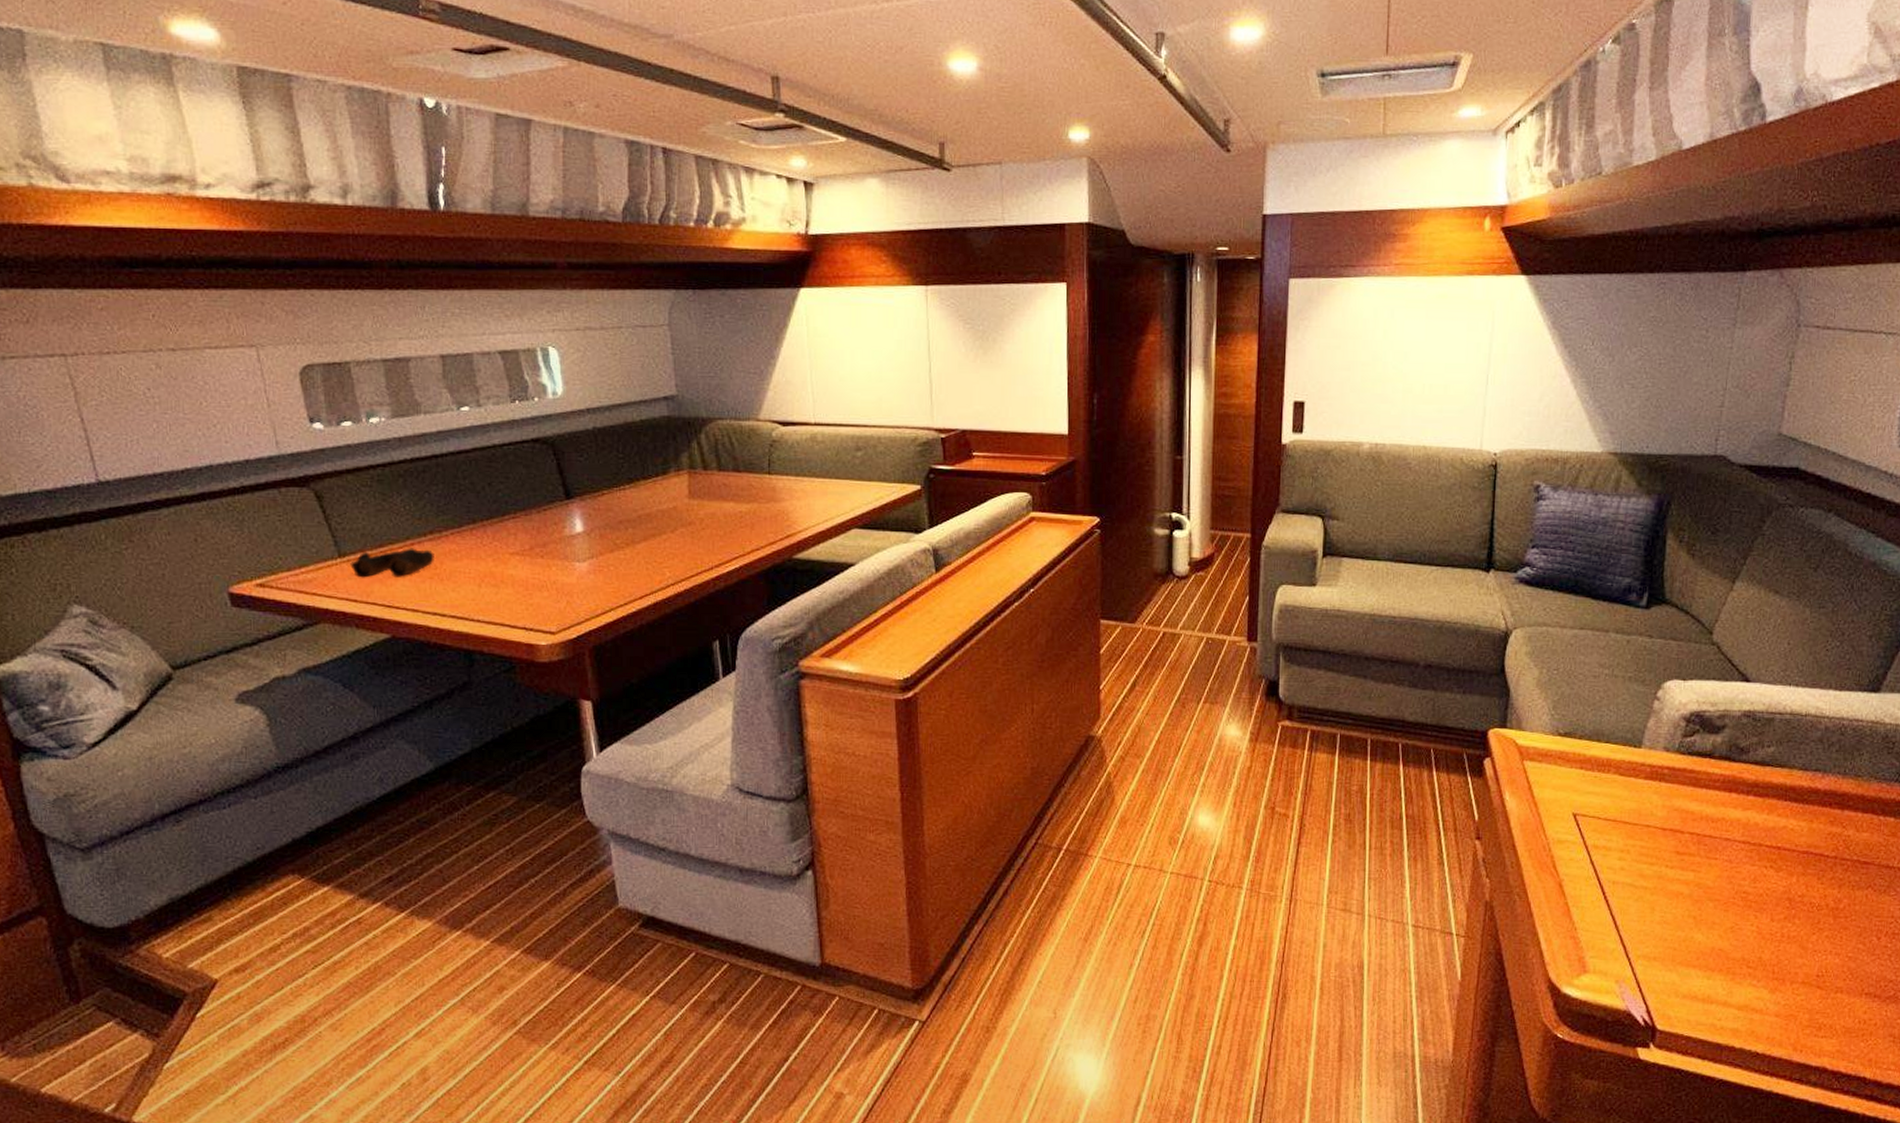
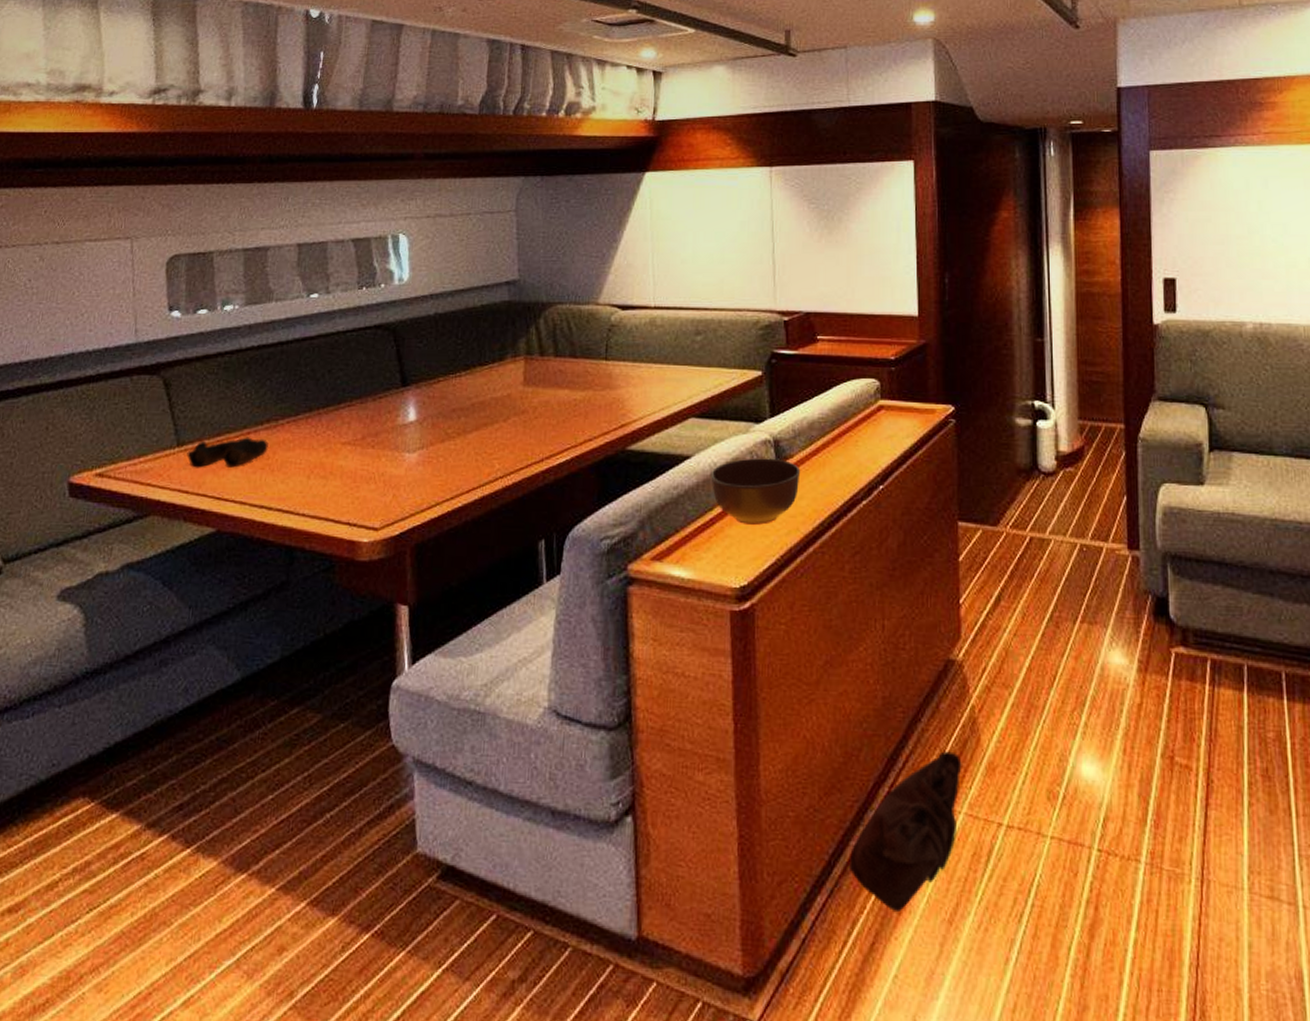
bowl: none [874,565,958,625] -> present [711,458,801,525]
tote bag: none [1001,809,1099,934] -> present [848,751,962,911]

